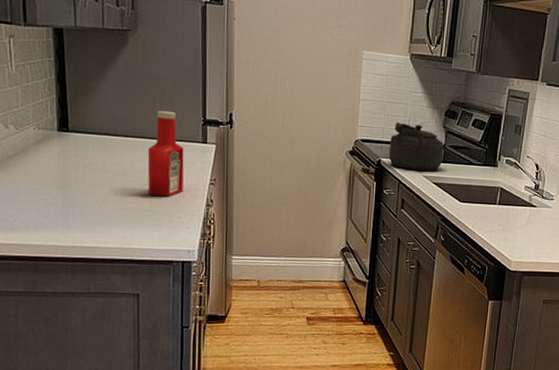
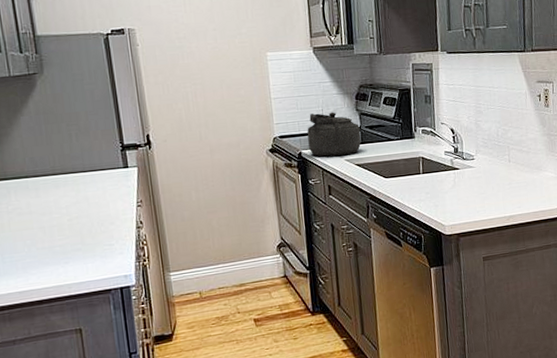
ketchup bottle: present [147,110,184,197] -> none [70,143,111,229]

